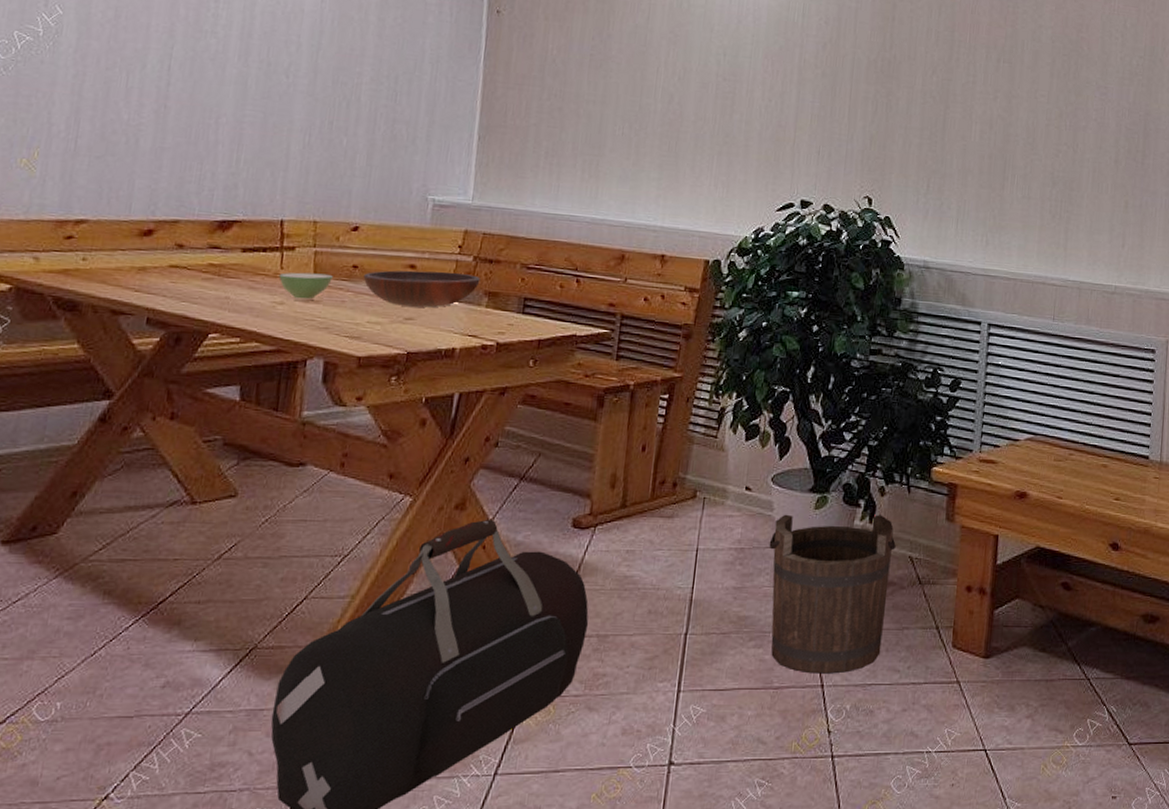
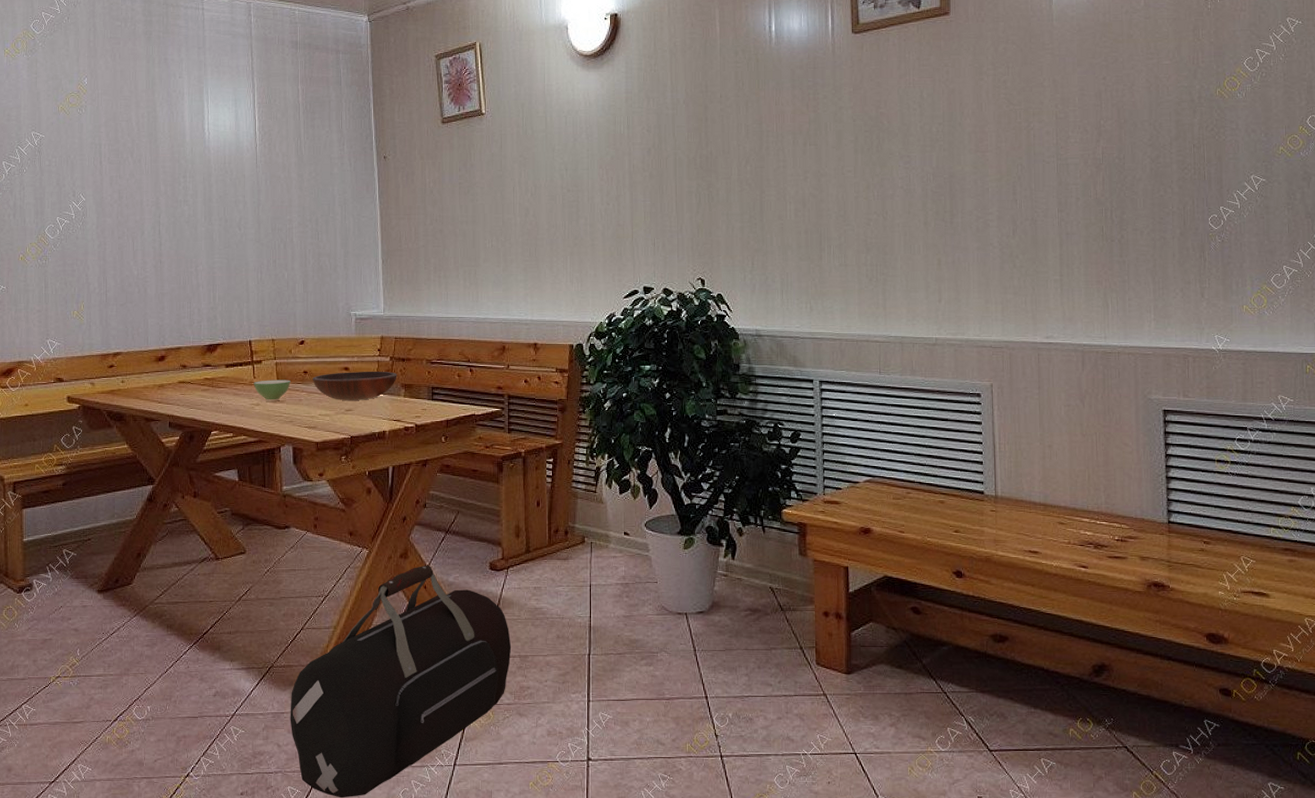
wooden bucket: present [769,514,896,674] -> none [649,552,757,687]

